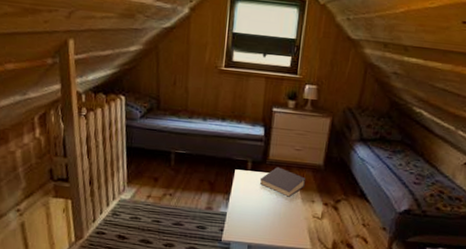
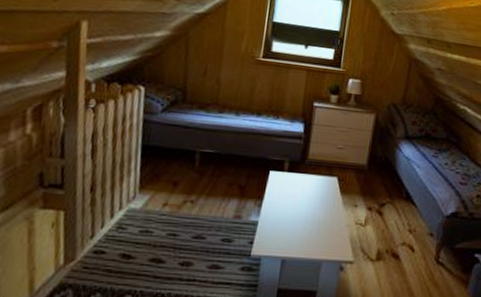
book: present [260,167,306,197] -> none [298,168,349,202]

